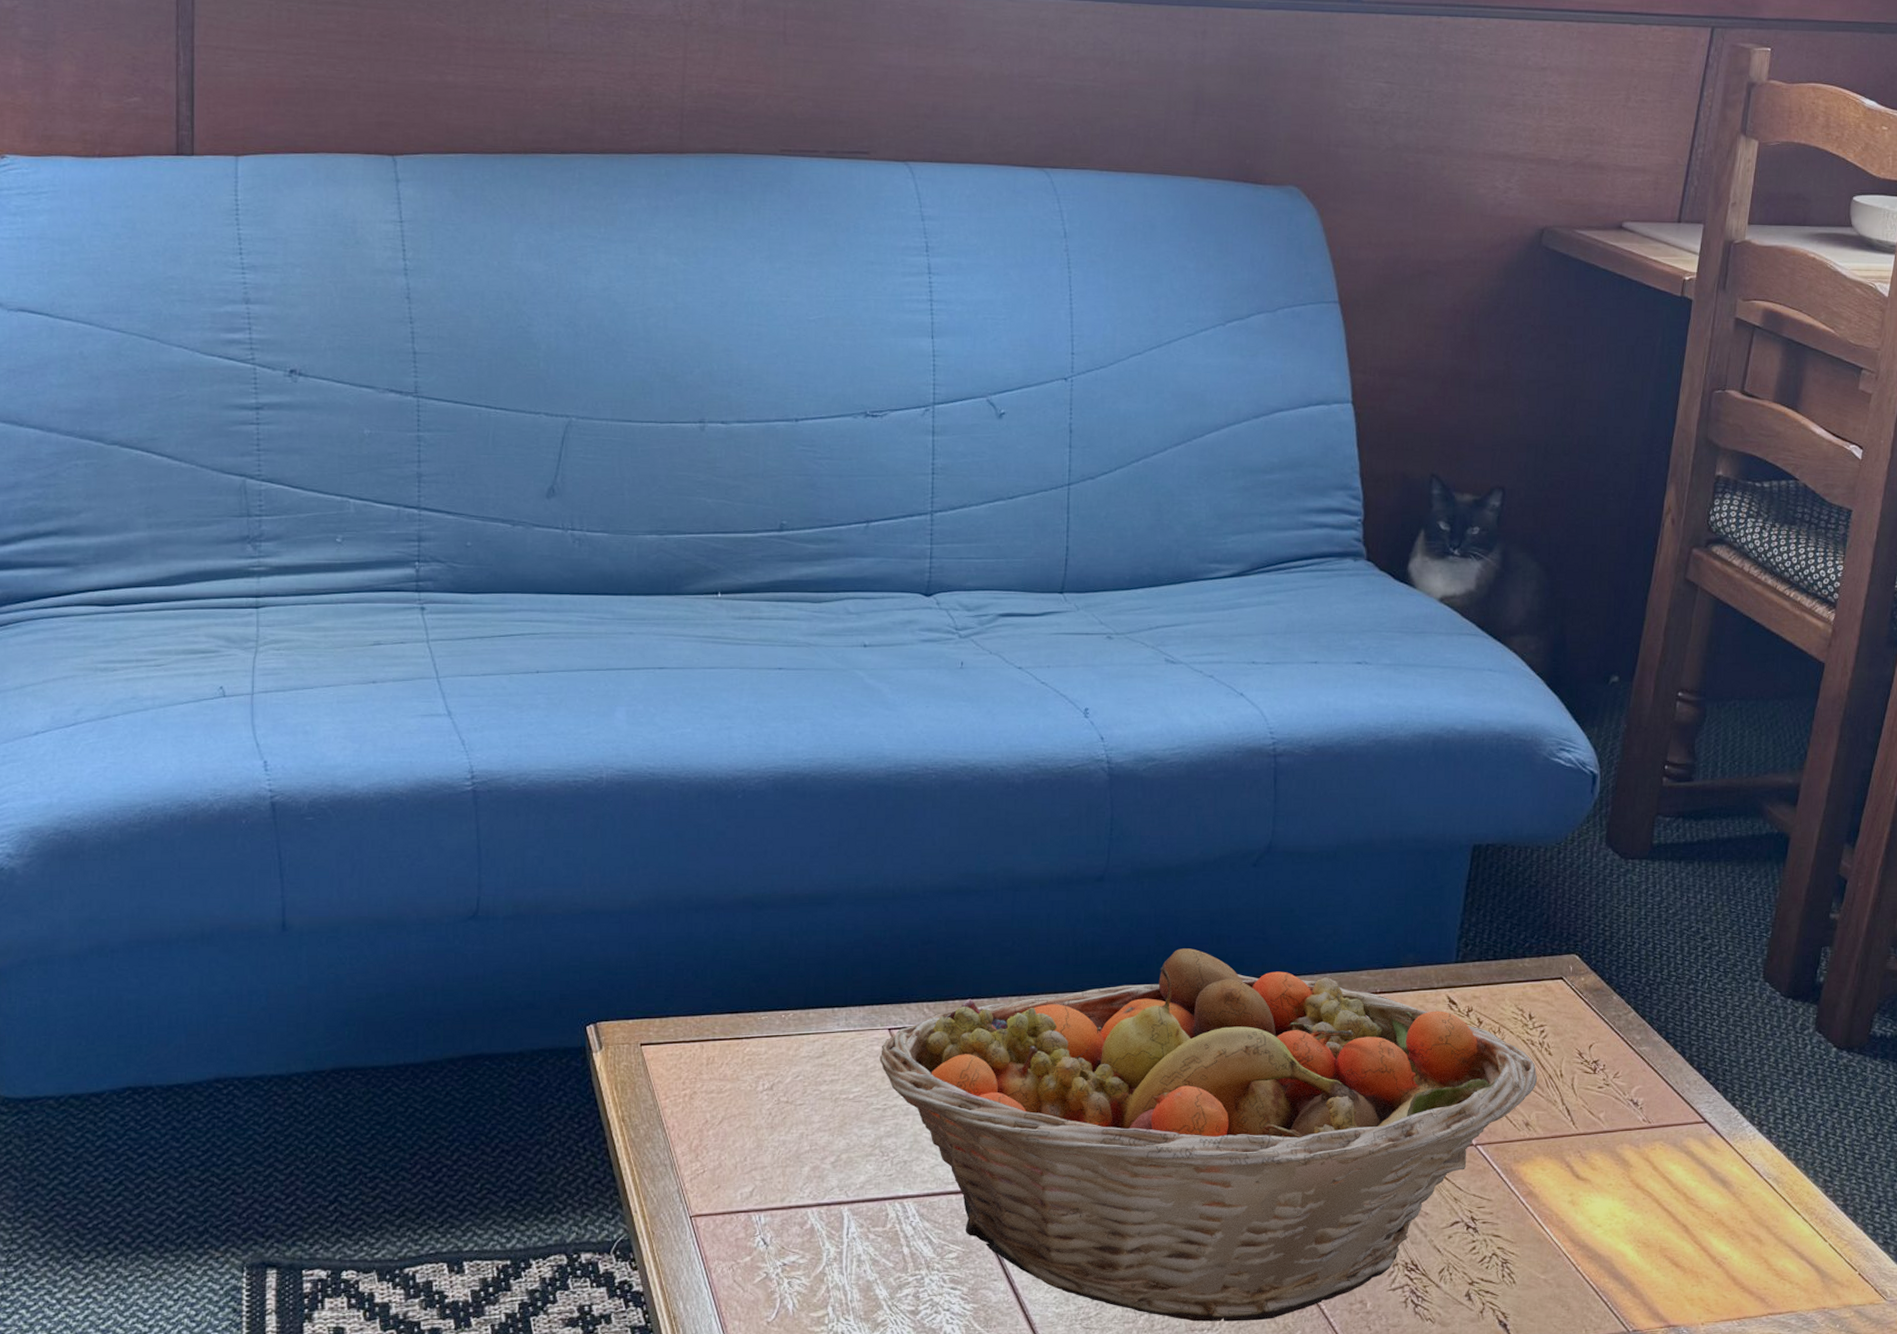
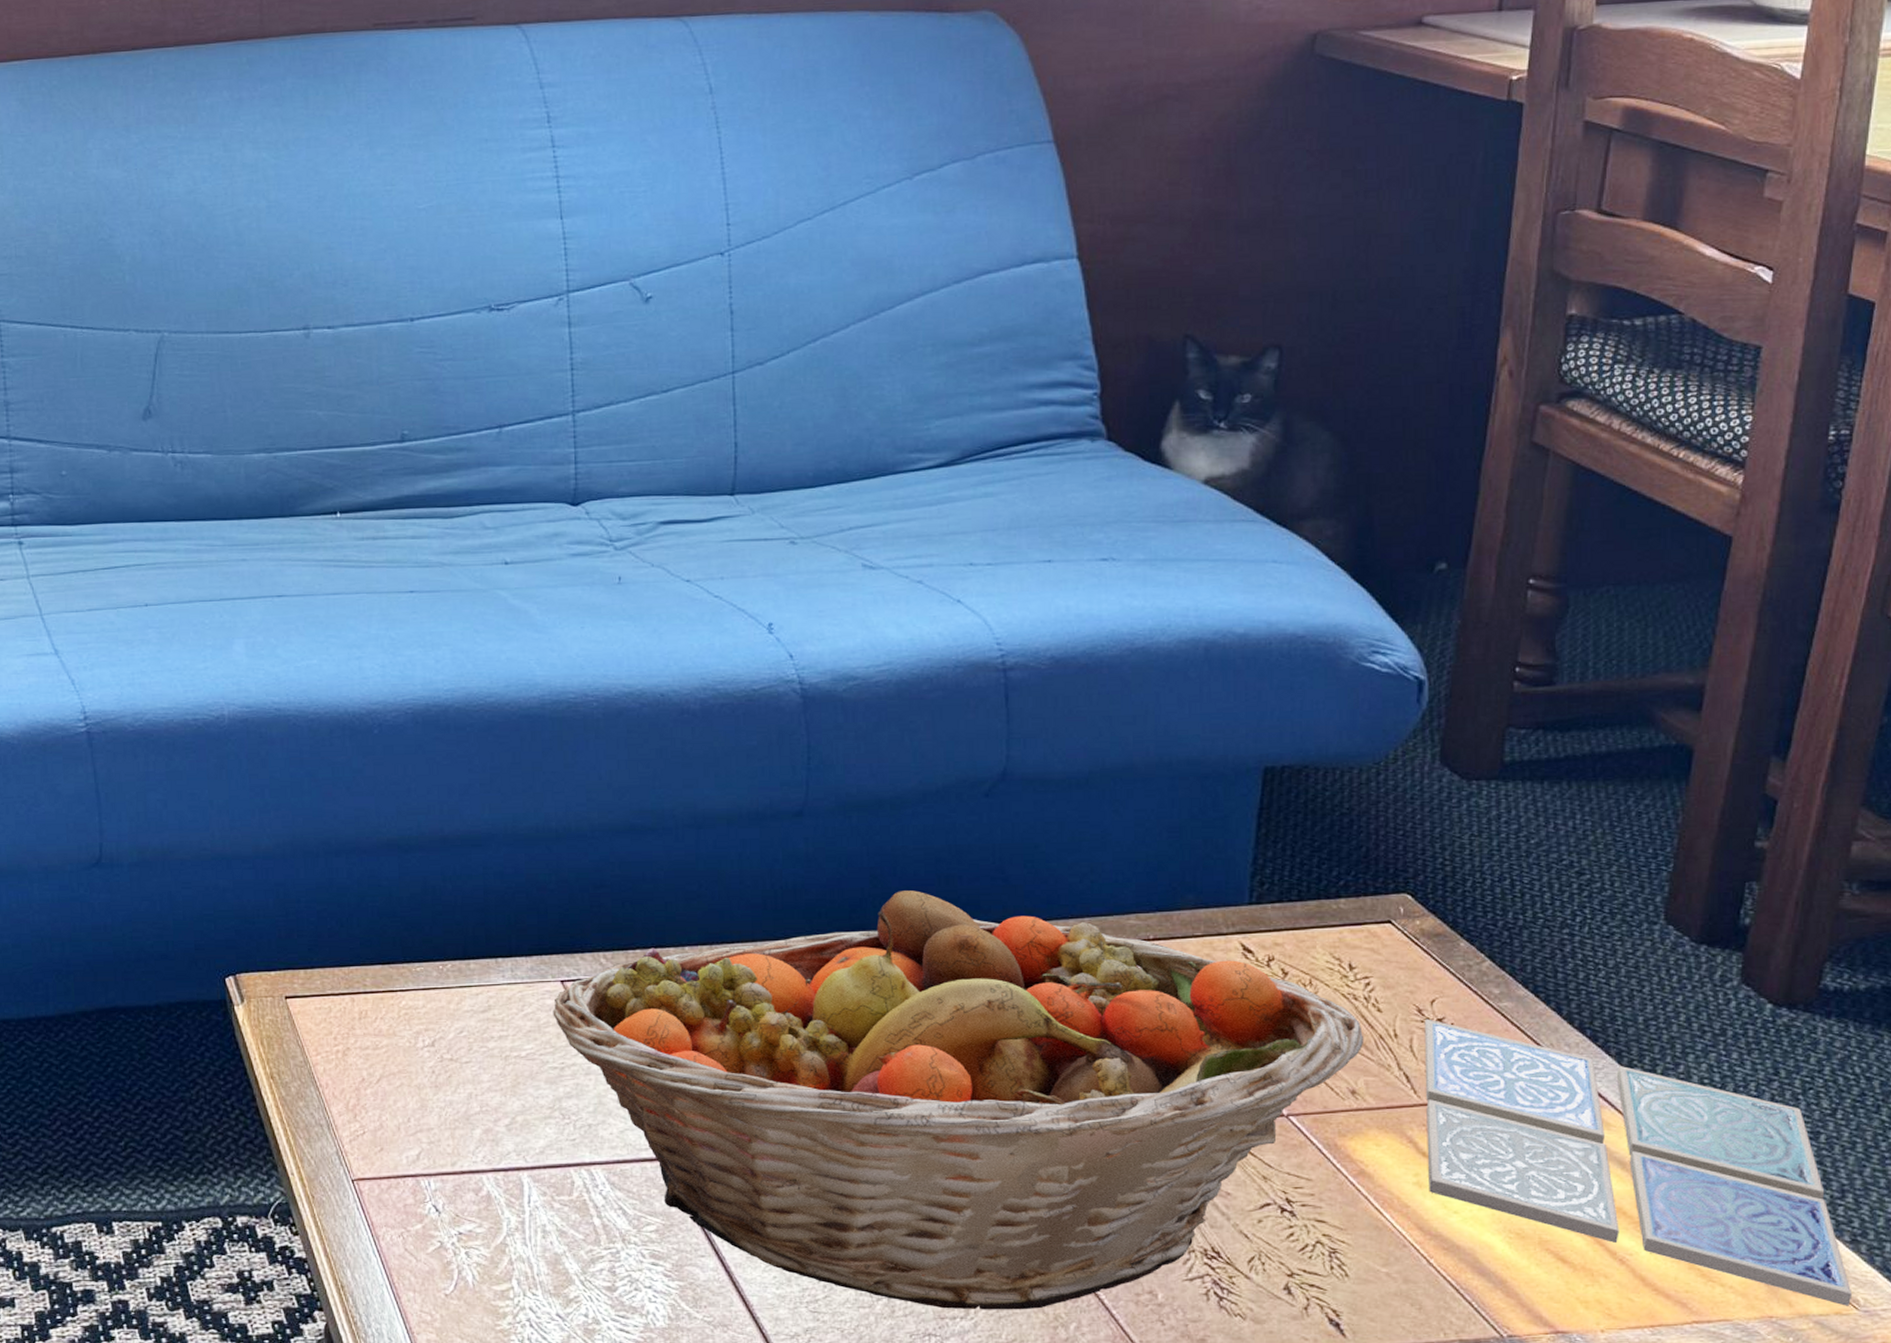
drink coaster: none [1580,1061,1883,1297] -> present [1424,1019,1853,1306]

